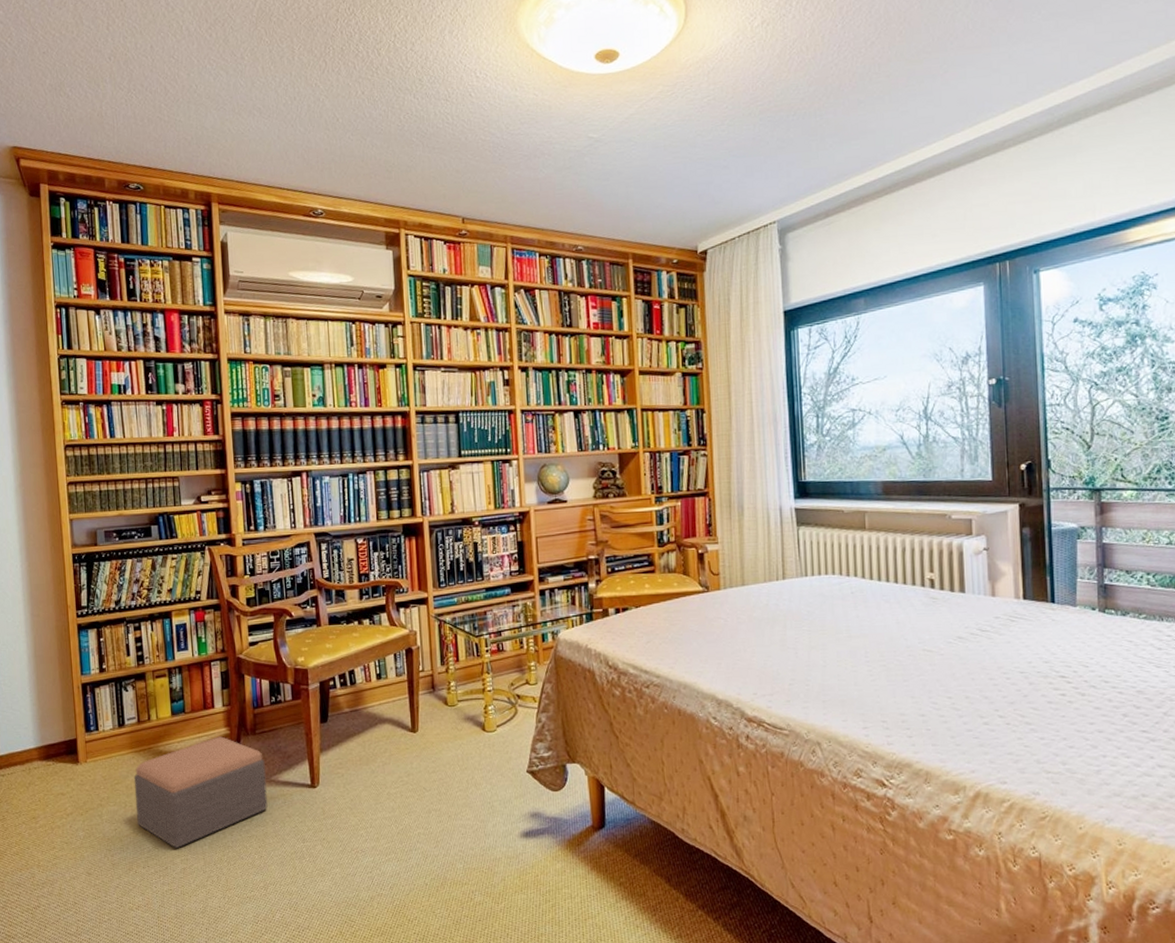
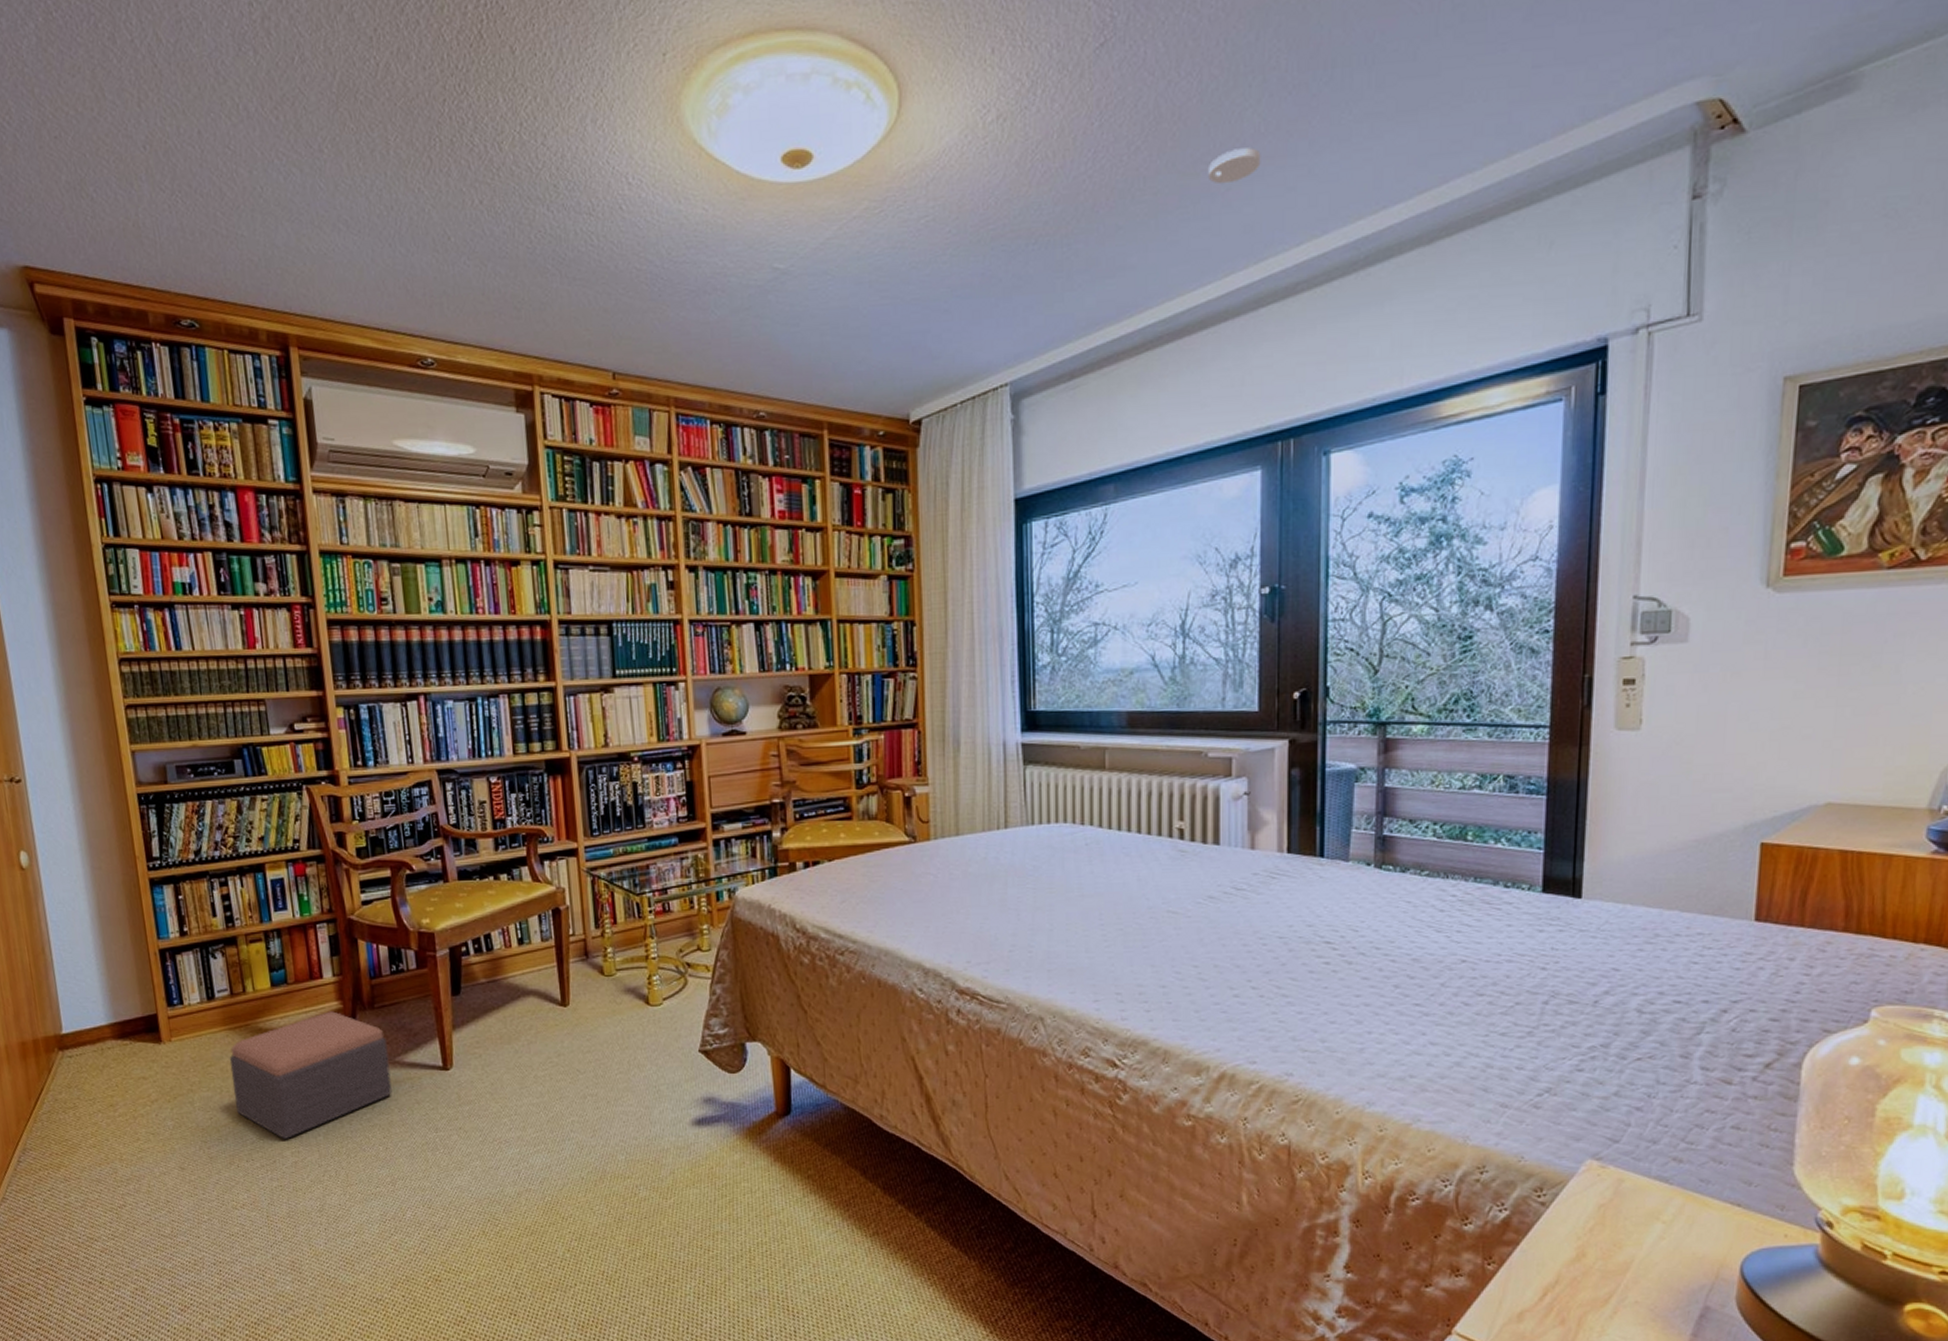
smoke detector: none [928,40,971,68] -> present [1207,147,1261,185]

